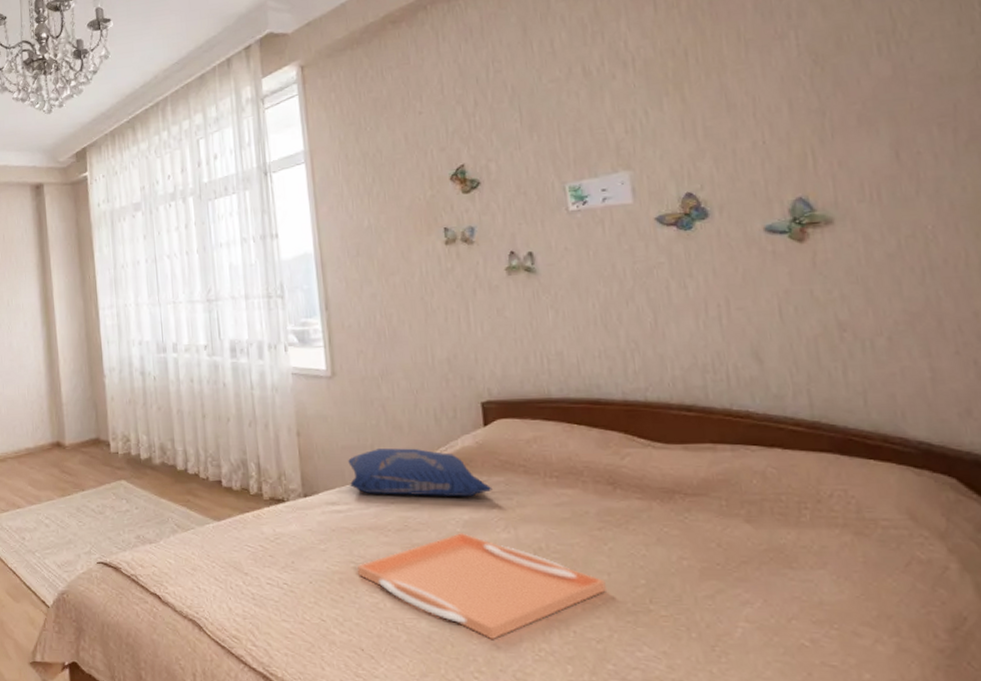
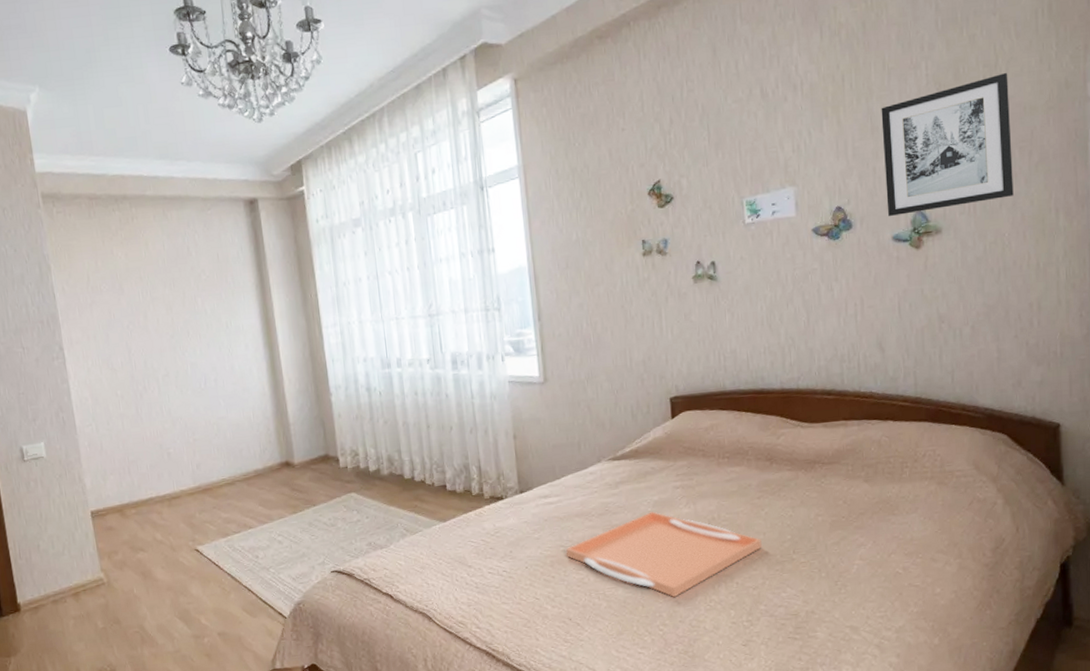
cushion: present [348,448,493,497] -> none [558,442,677,486]
wall art: none [738,39,936,204] -> present [881,73,1014,216]

